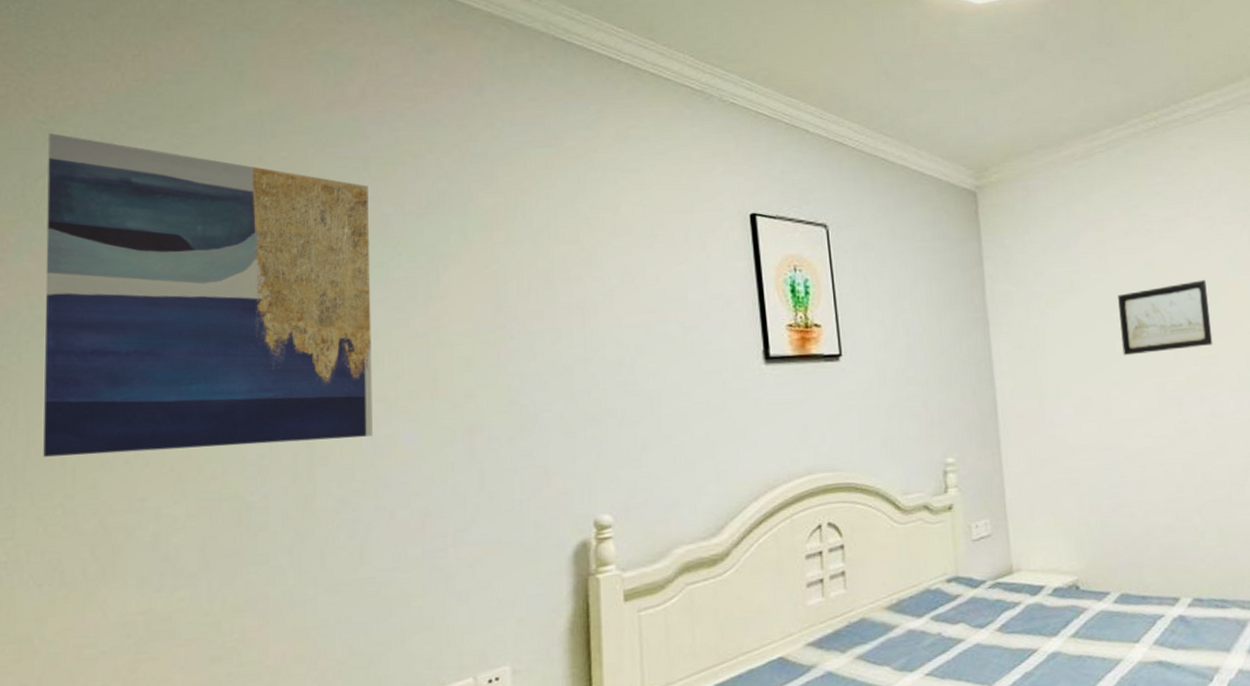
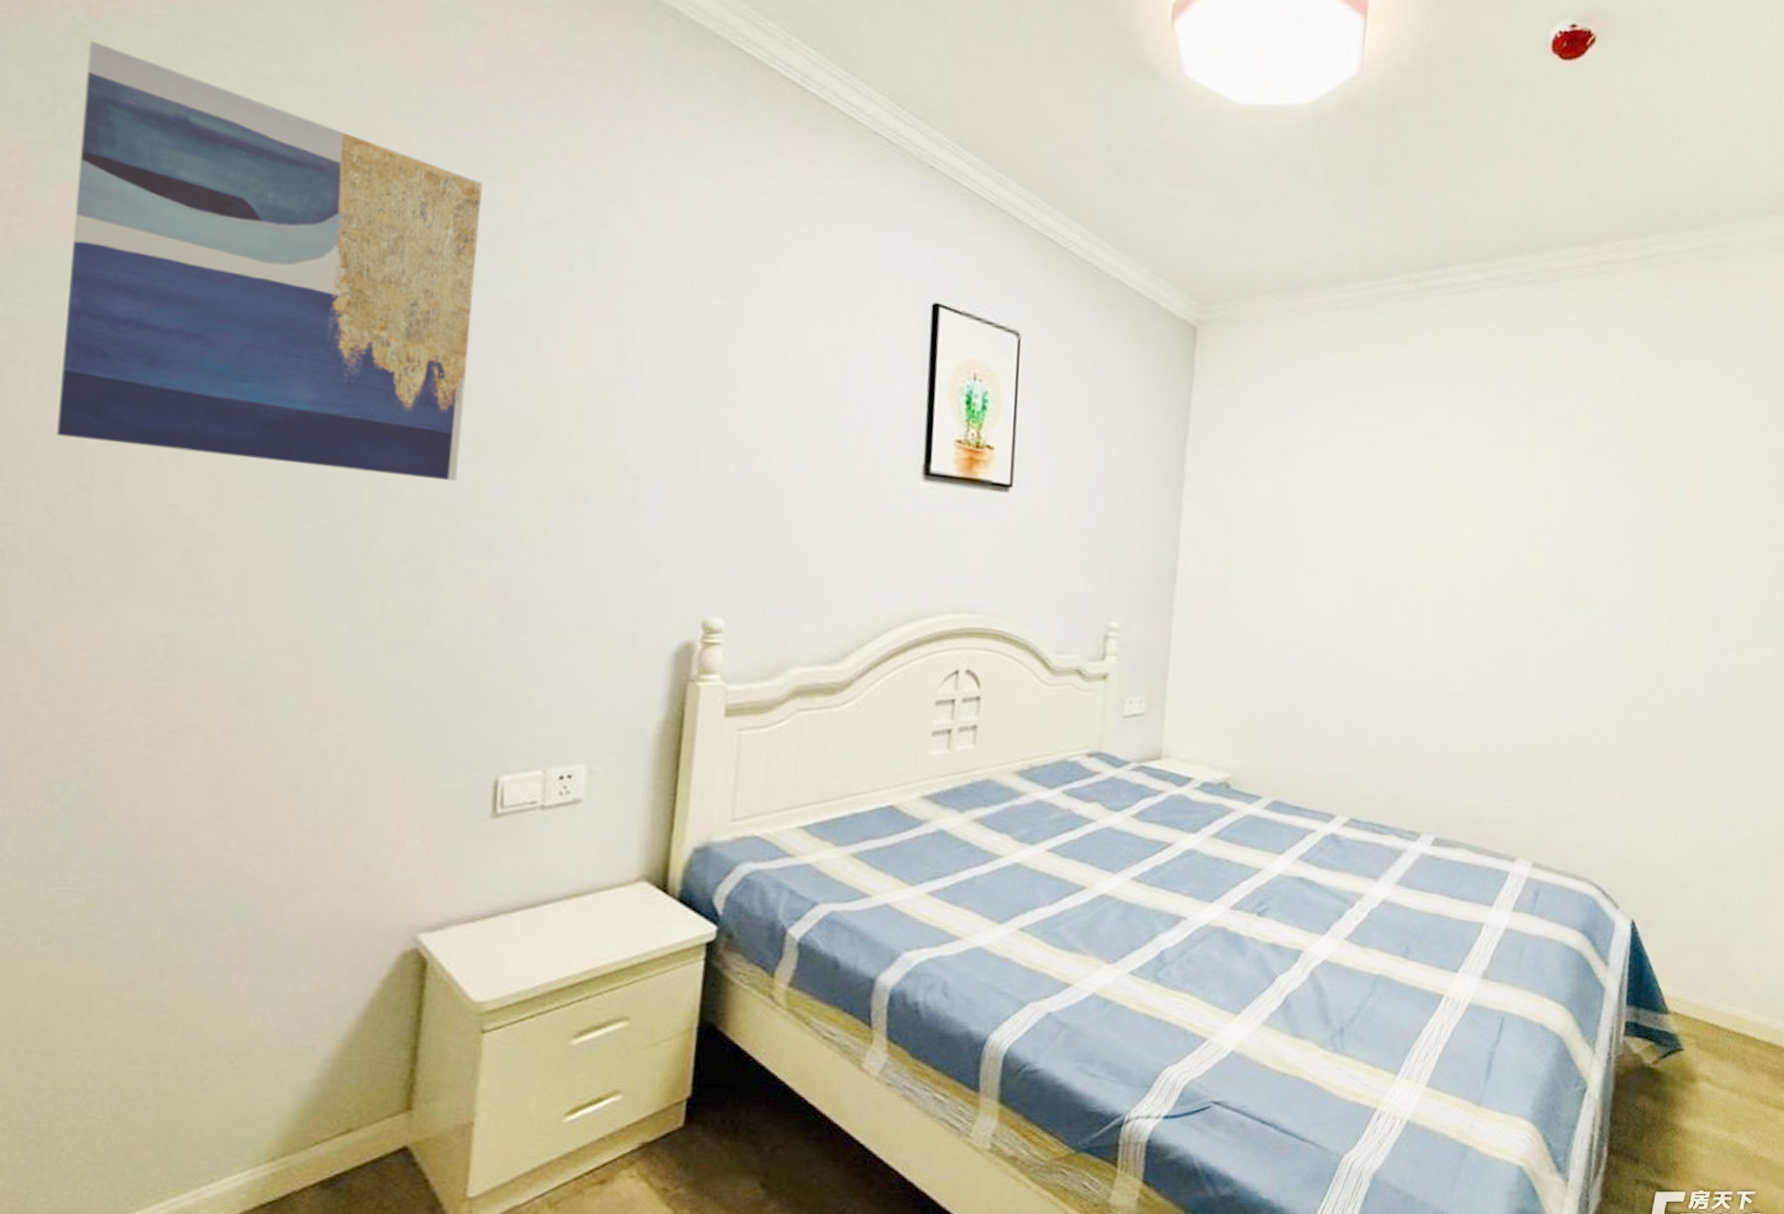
wall art: present [1118,280,1213,356] -> none [1327,474,1434,550]

